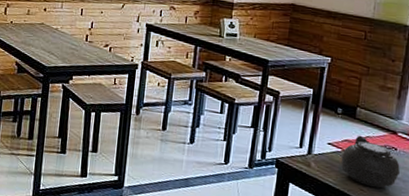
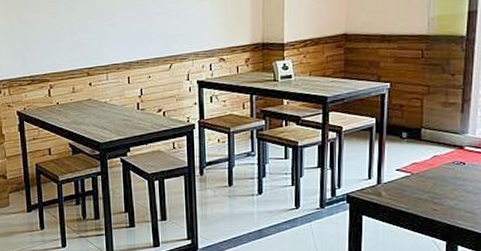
teapot: present [341,135,400,189] -> none [409,156,470,205]

